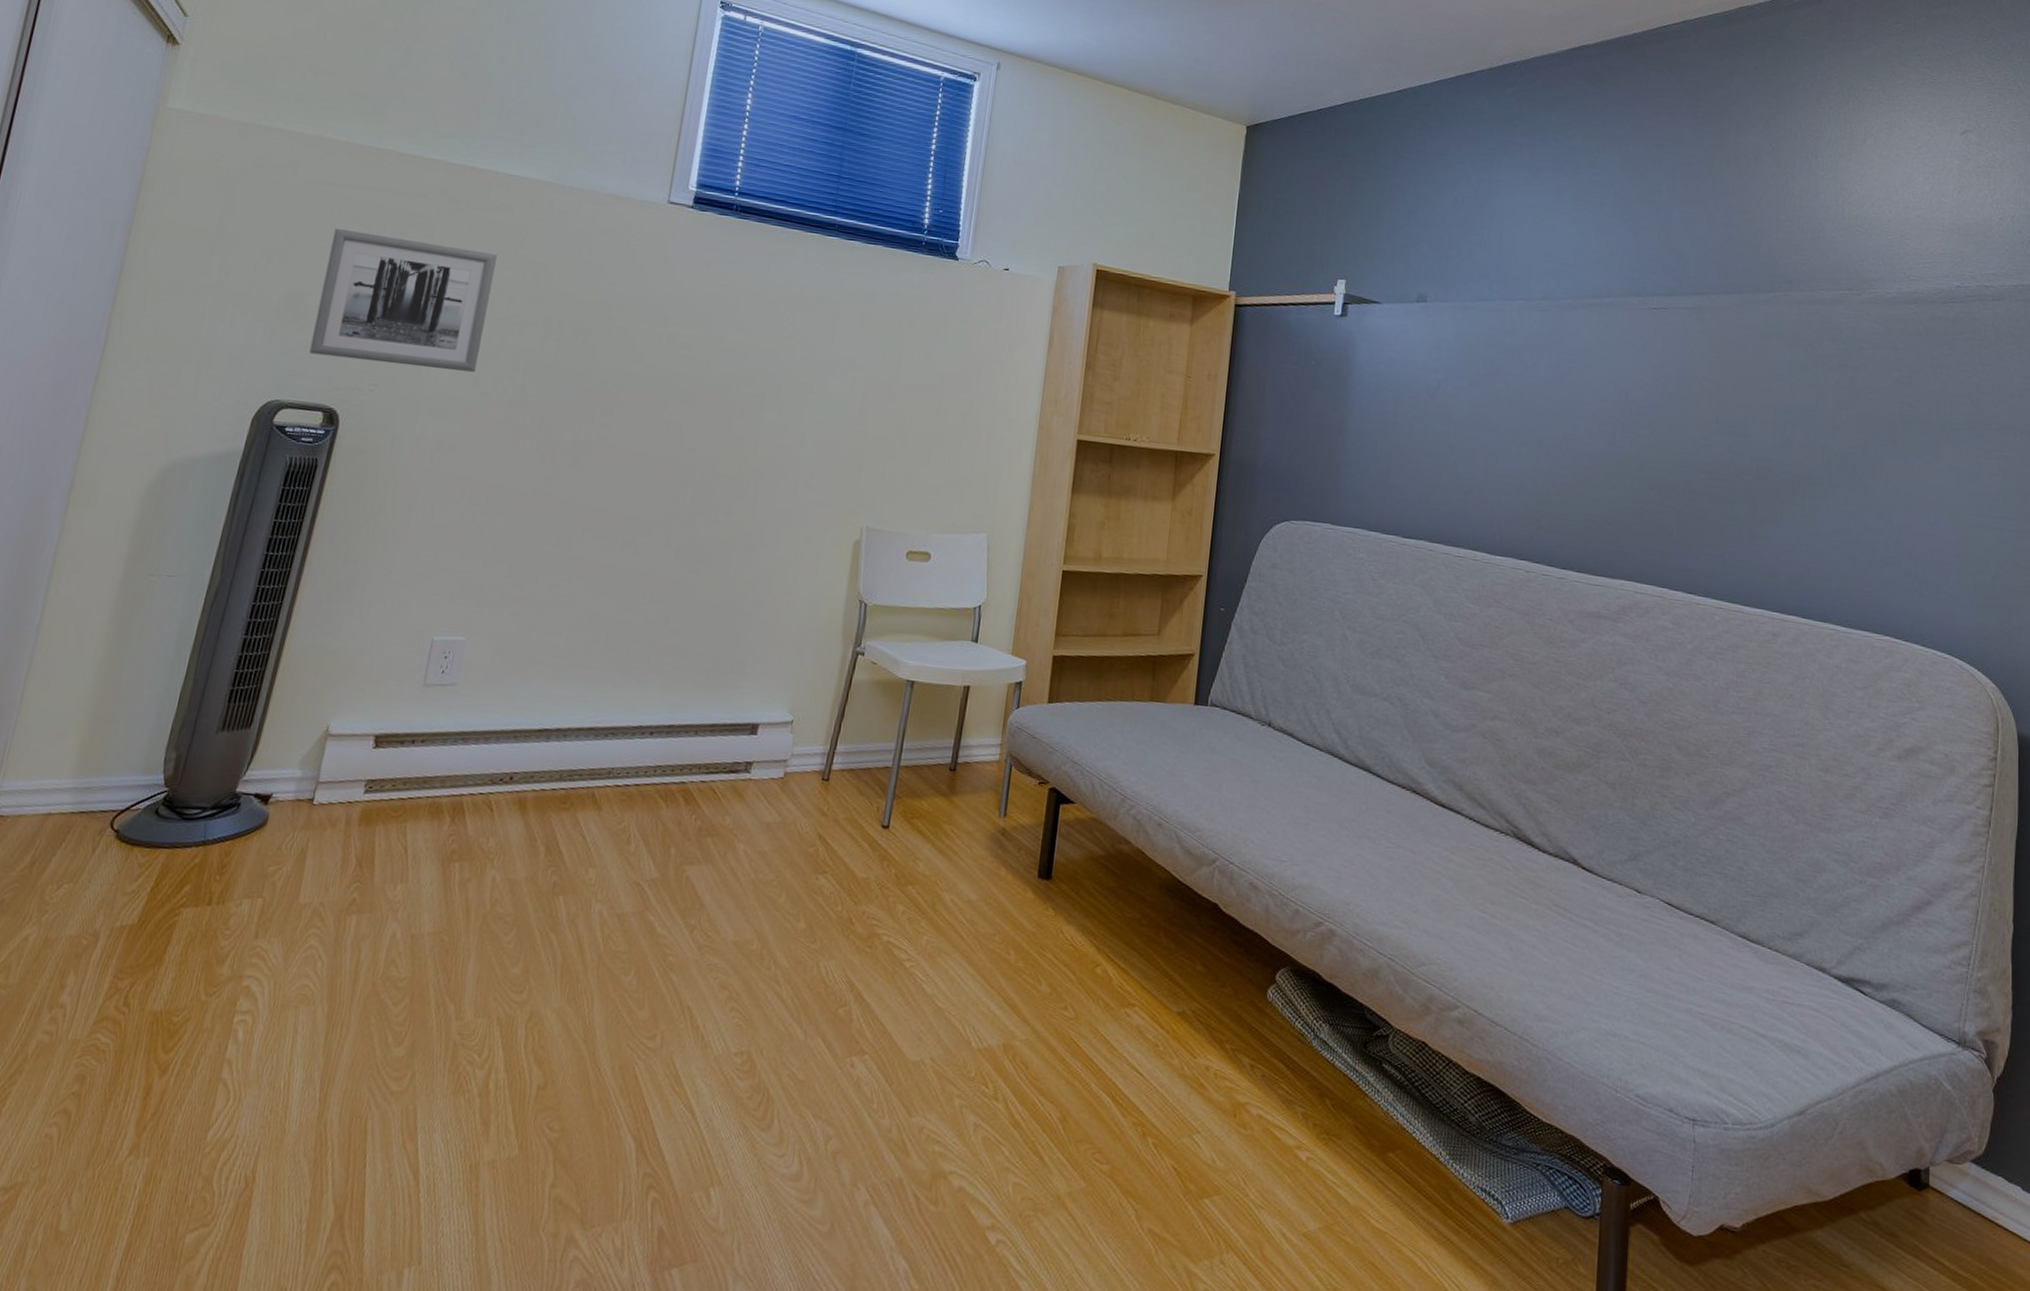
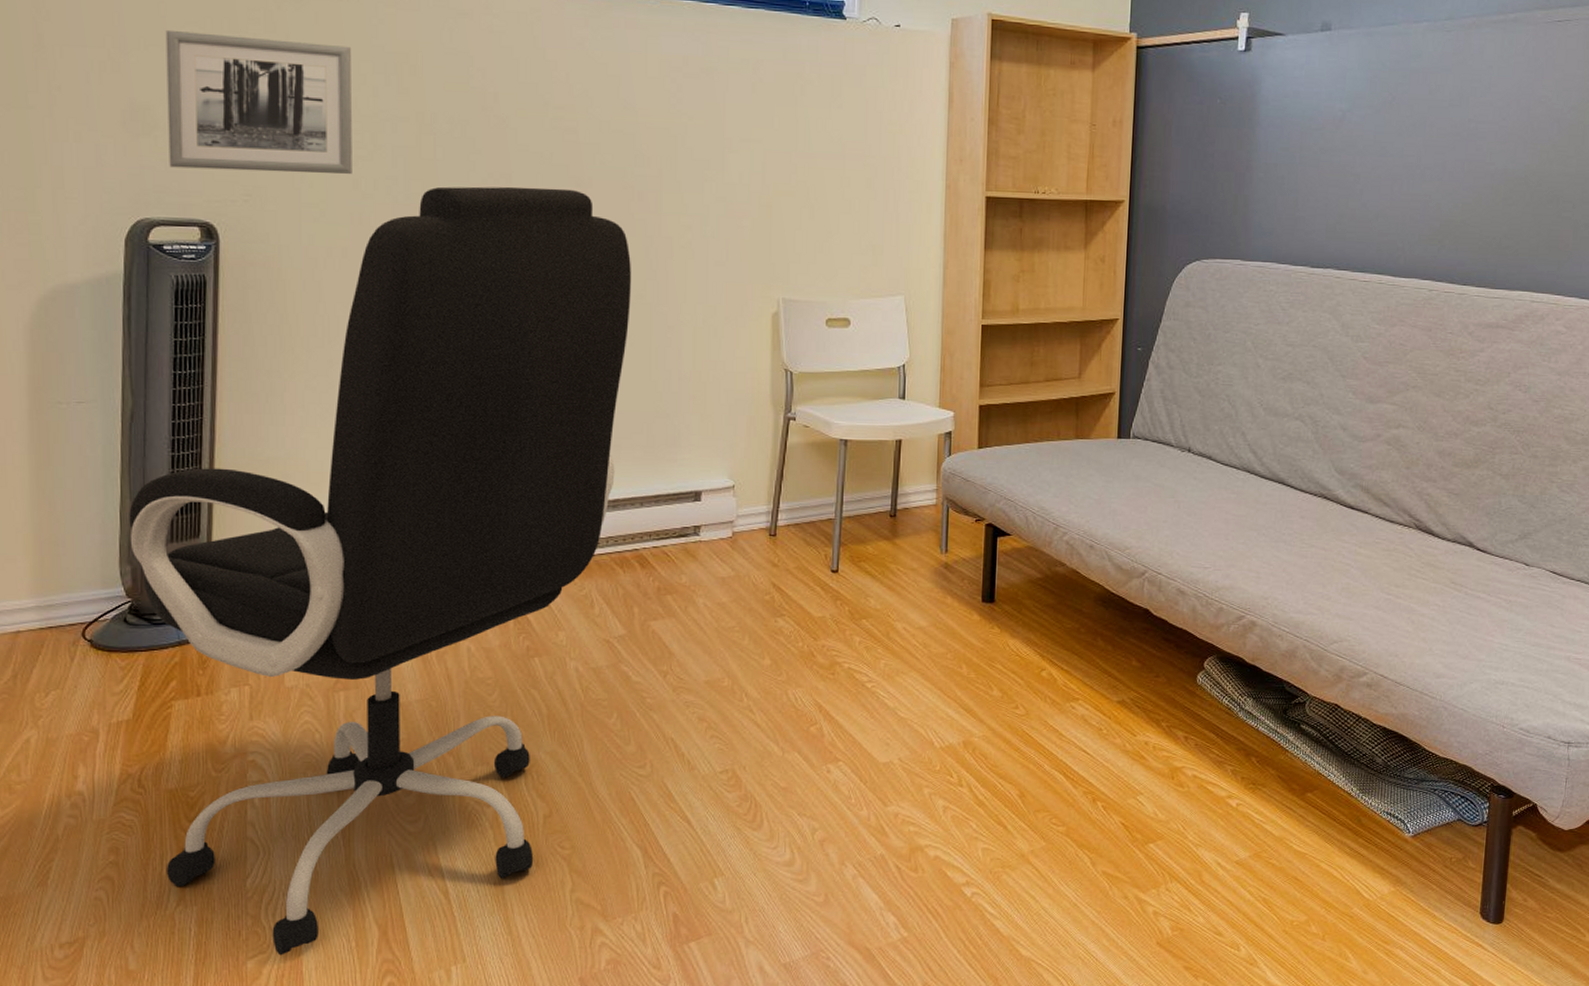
office chair: none [127,390,724,1232] -> present [129,186,631,956]

